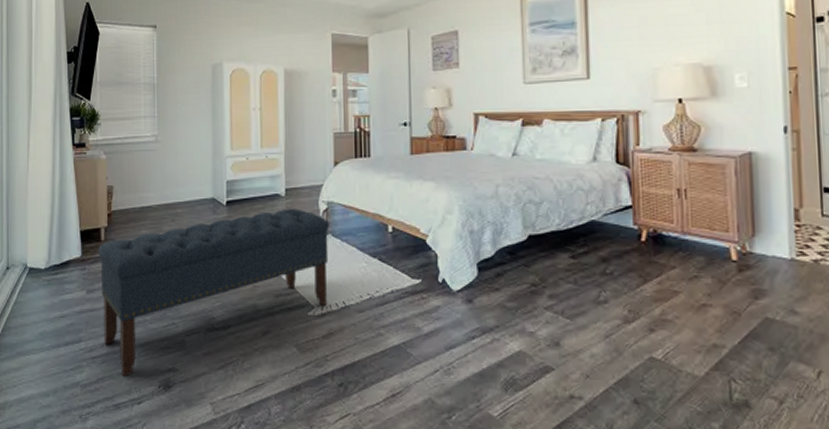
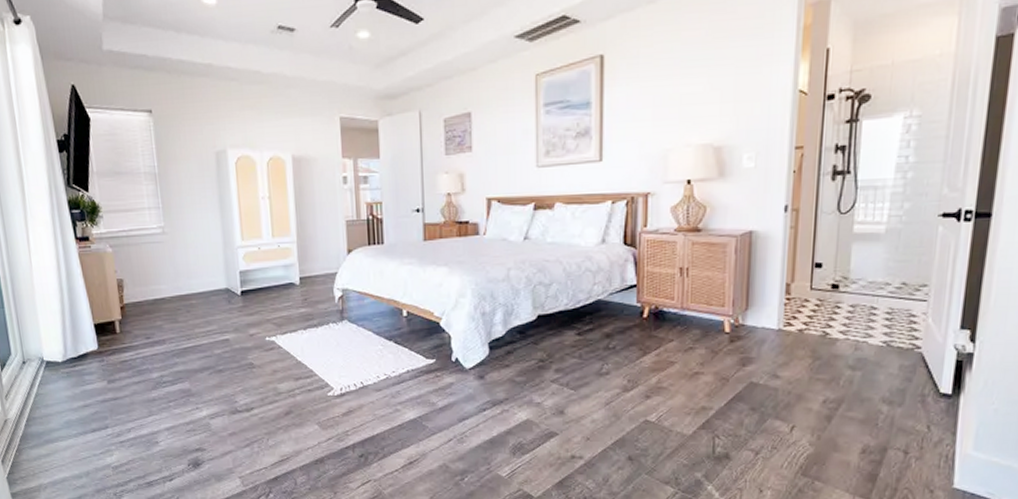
bench: present [98,208,329,377] -> none [114,296,346,457]

